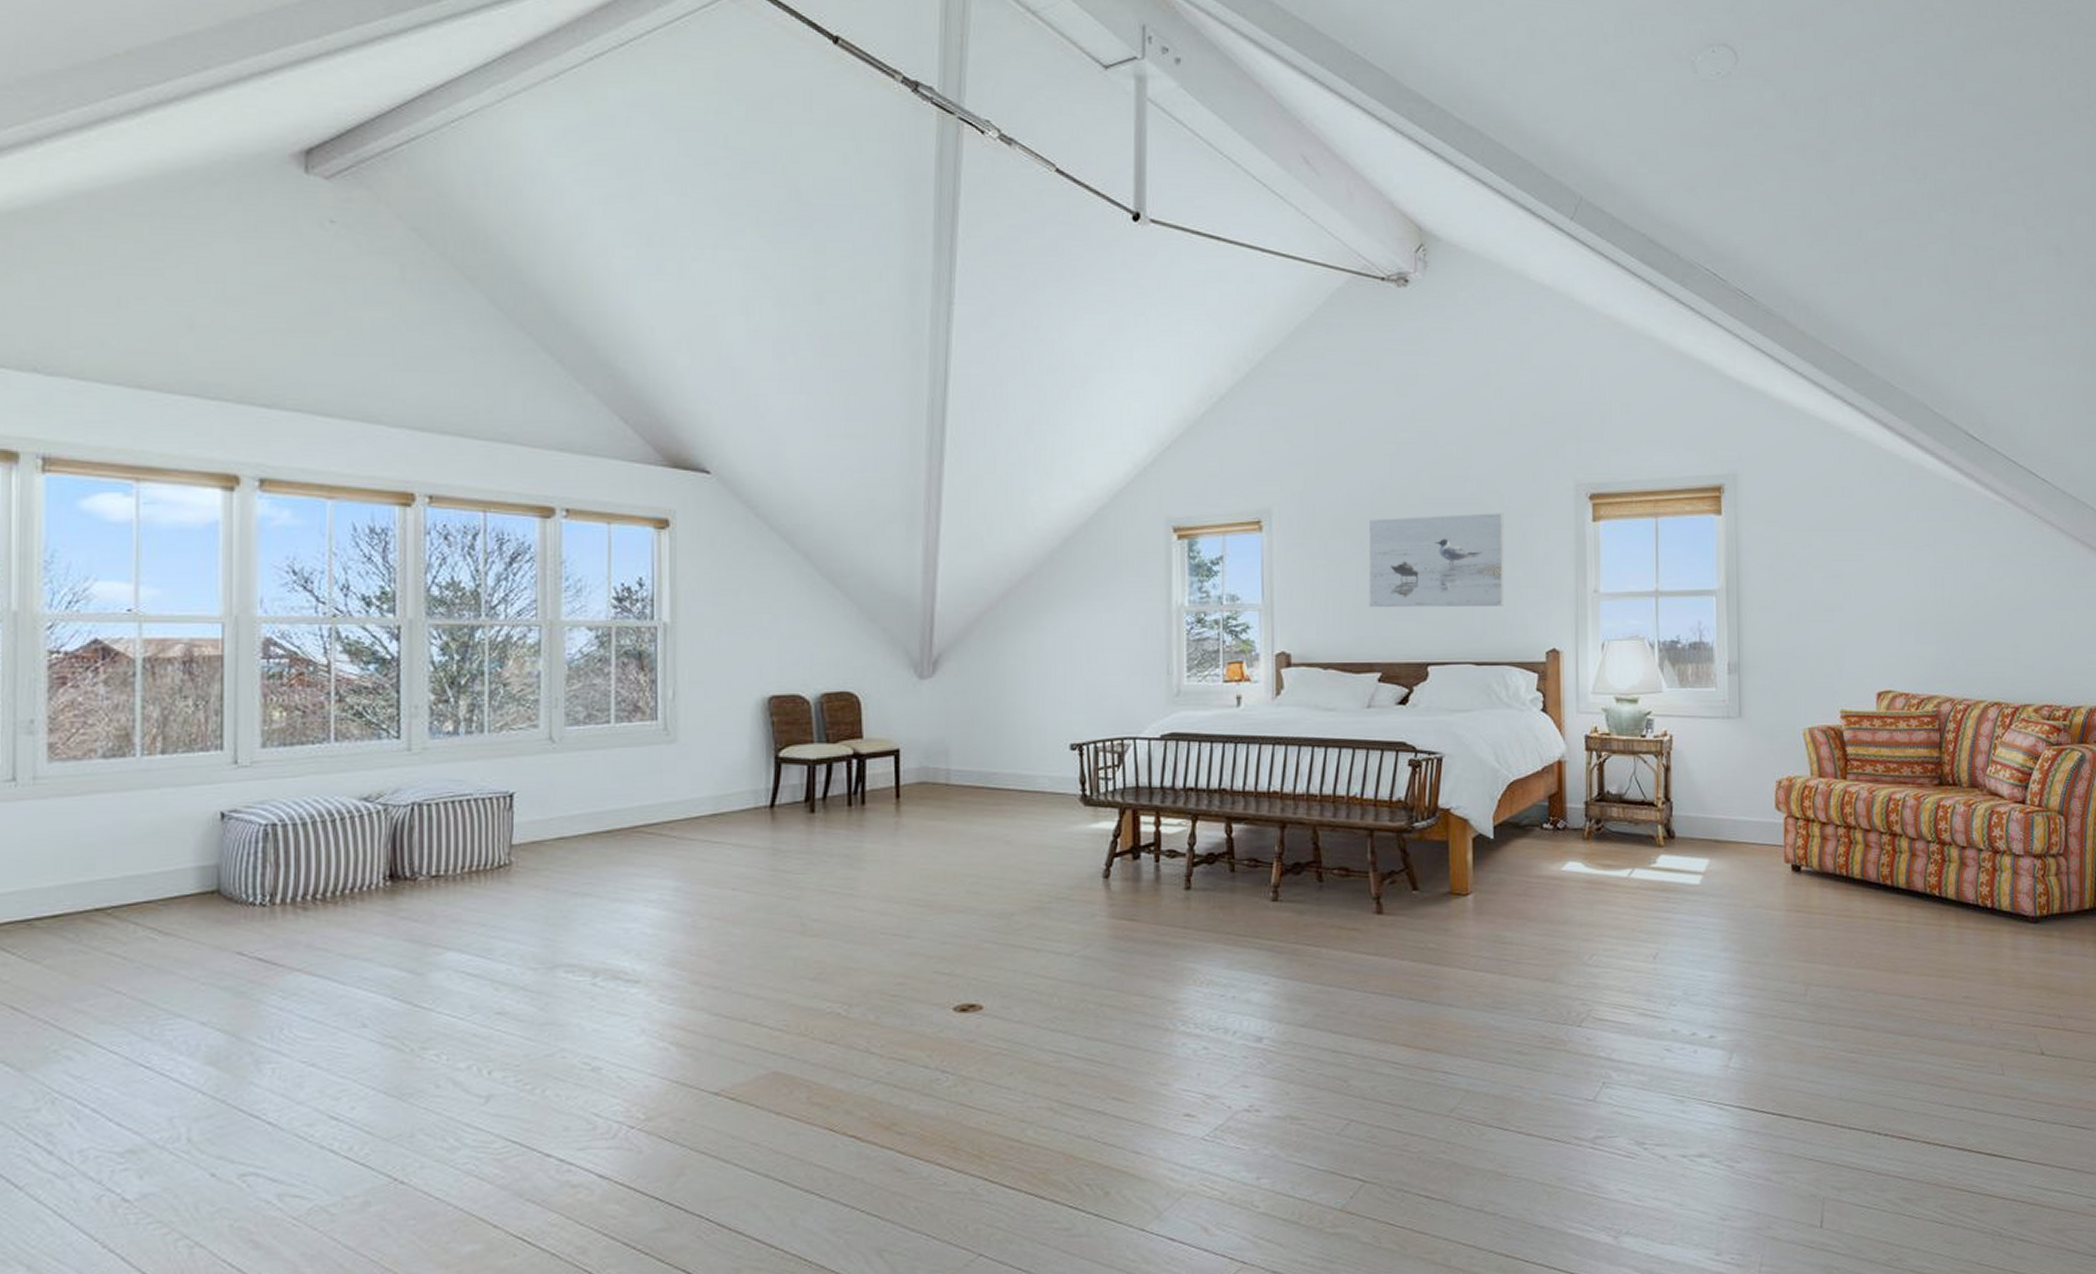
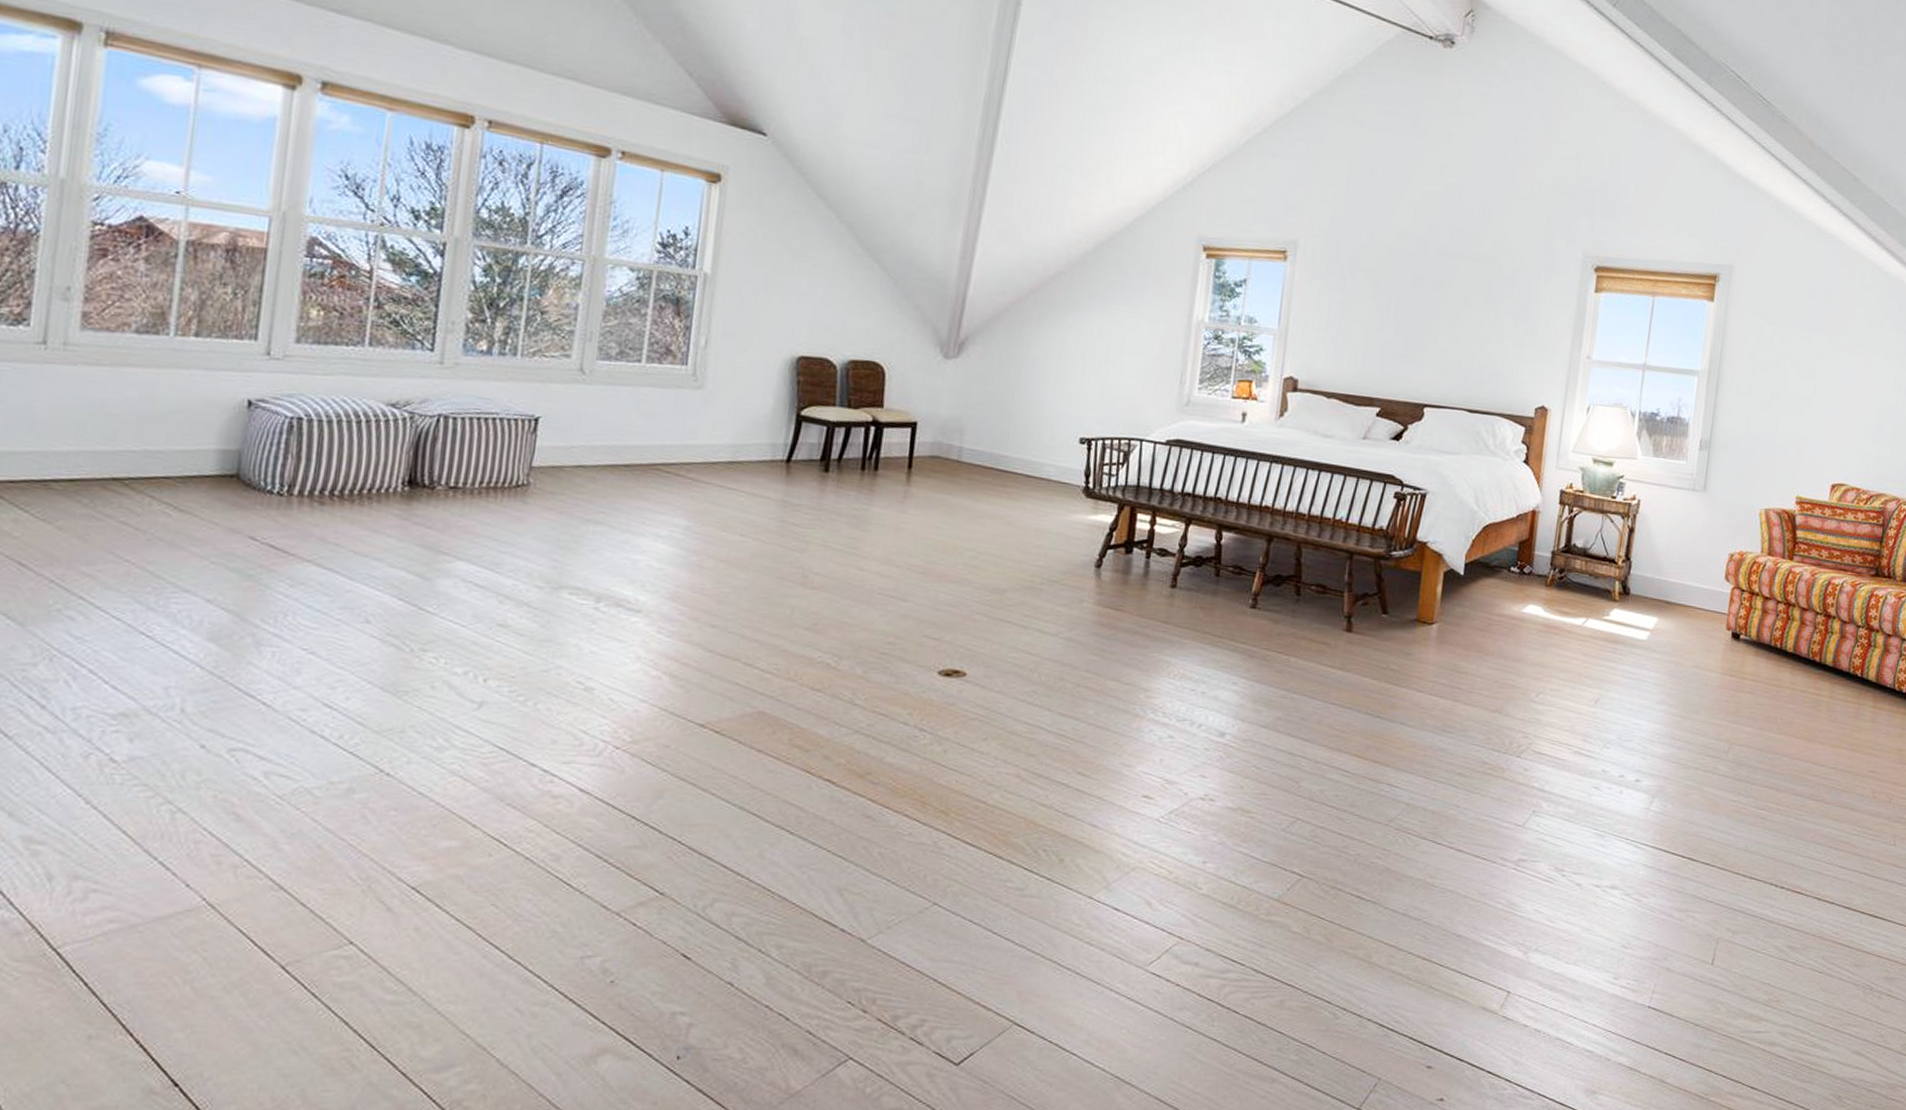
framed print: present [1368,513,1504,608] -> none [1377,263,1514,361]

